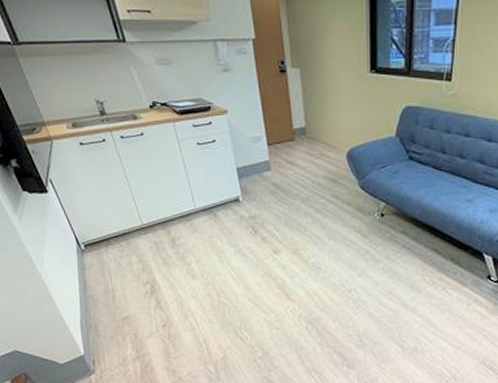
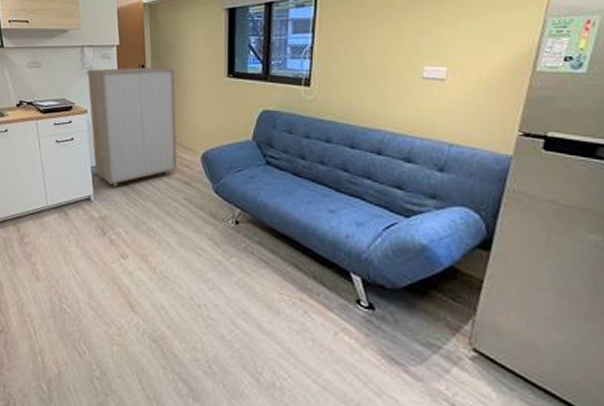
storage cabinet: none [224,63,324,188] -> present [87,67,178,188]

